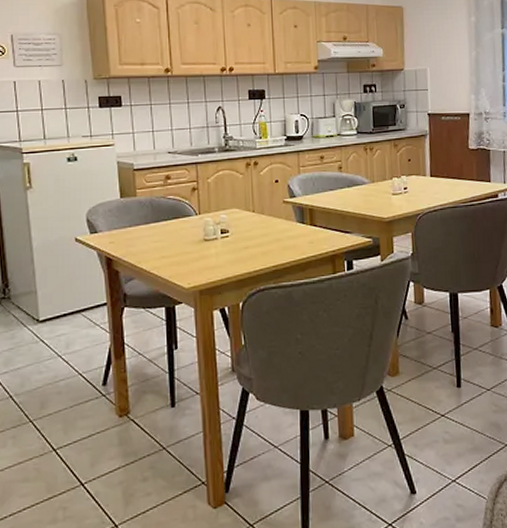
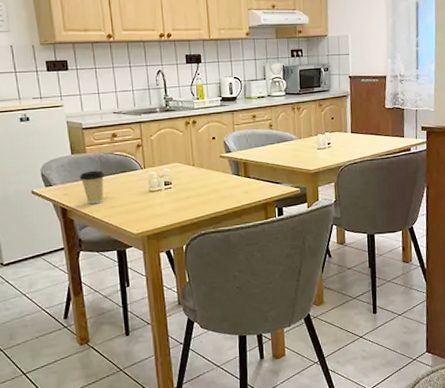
coffee cup: none [128,216,156,254] -> present [80,170,105,205]

